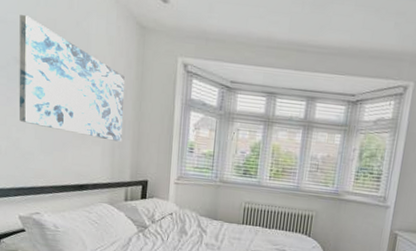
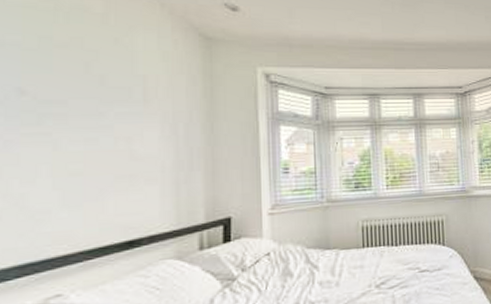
wall art: present [19,15,125,142] -> none [24,35,190,175]

